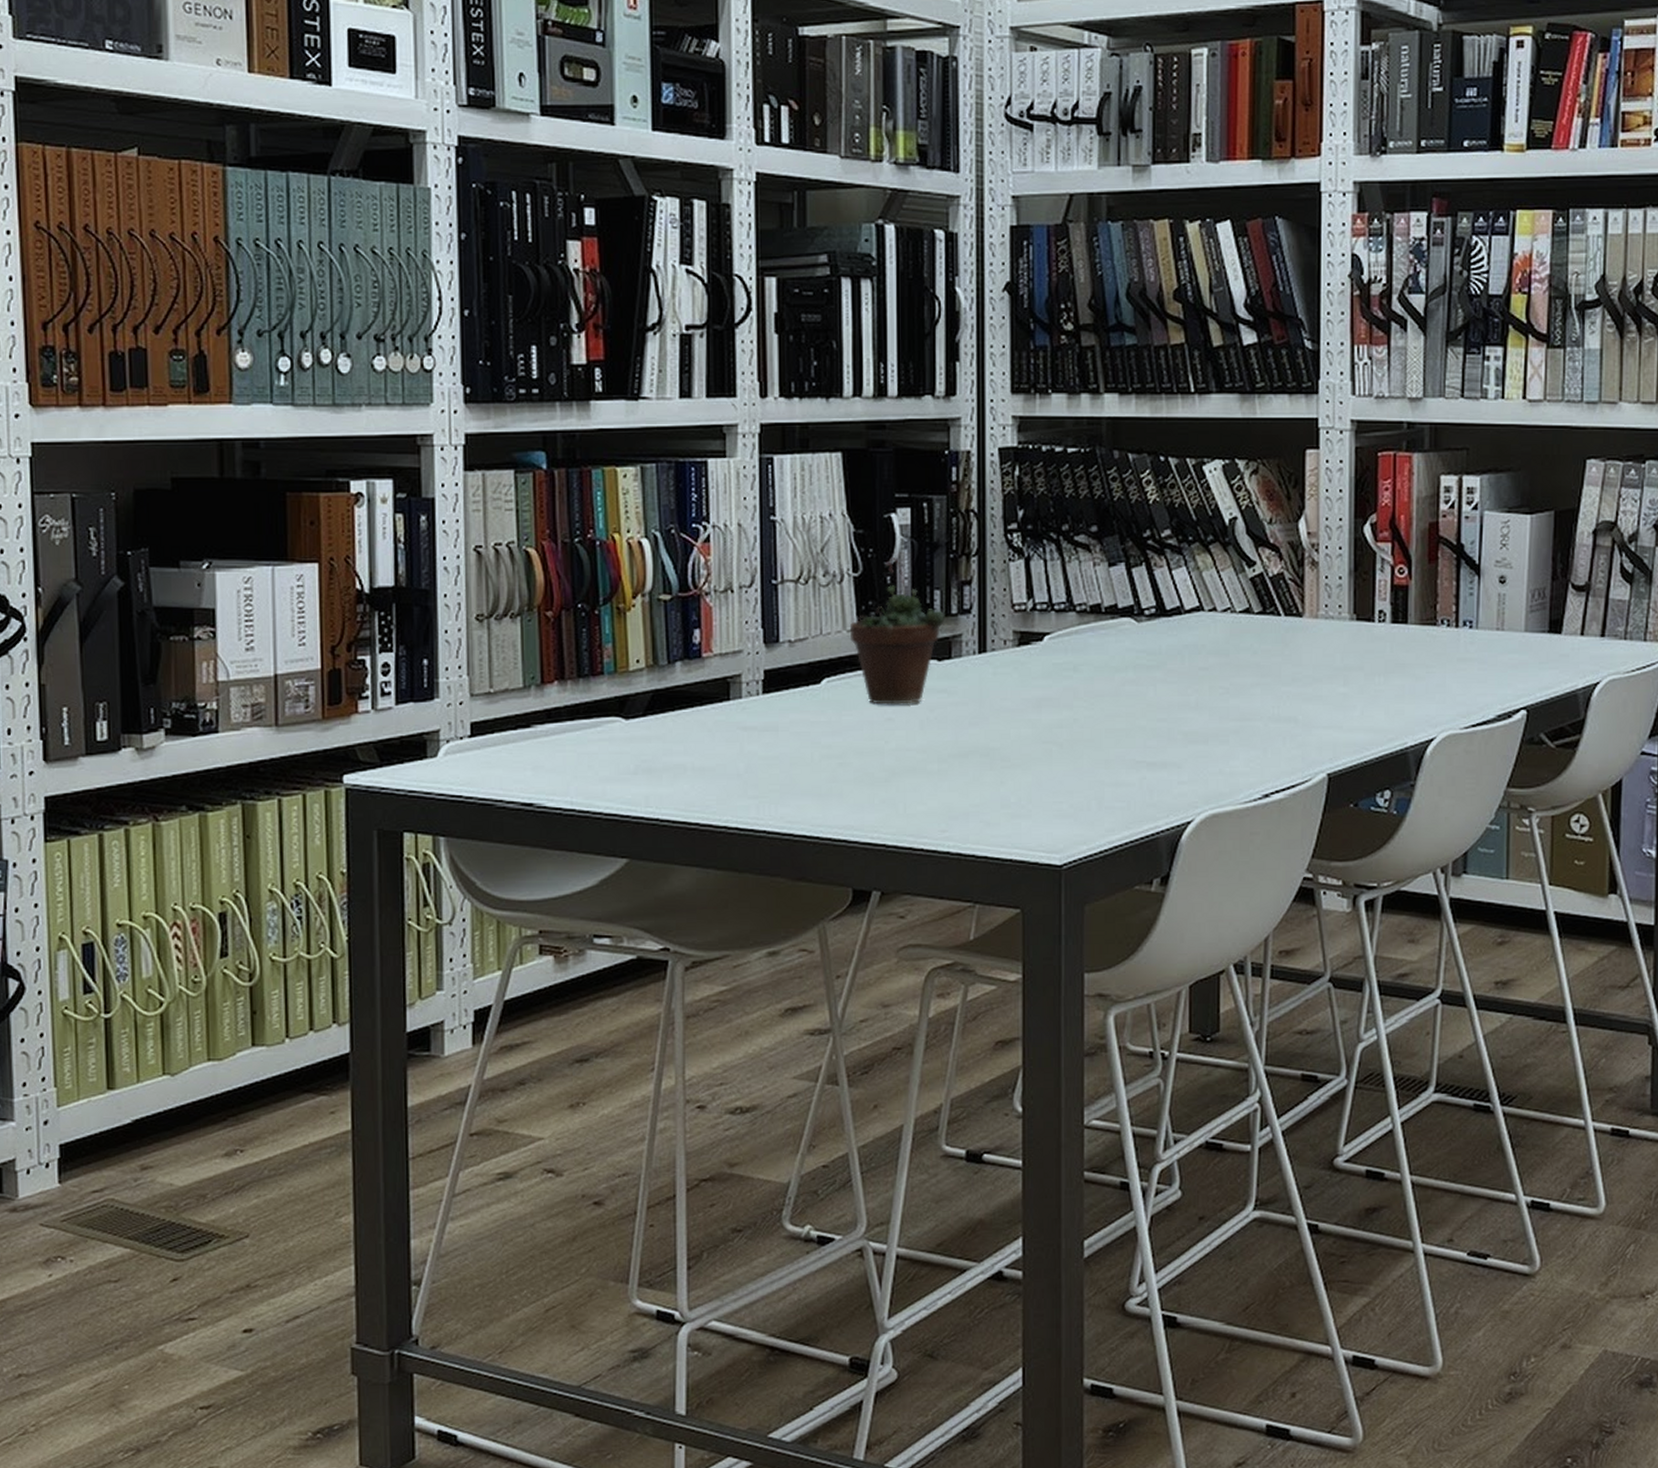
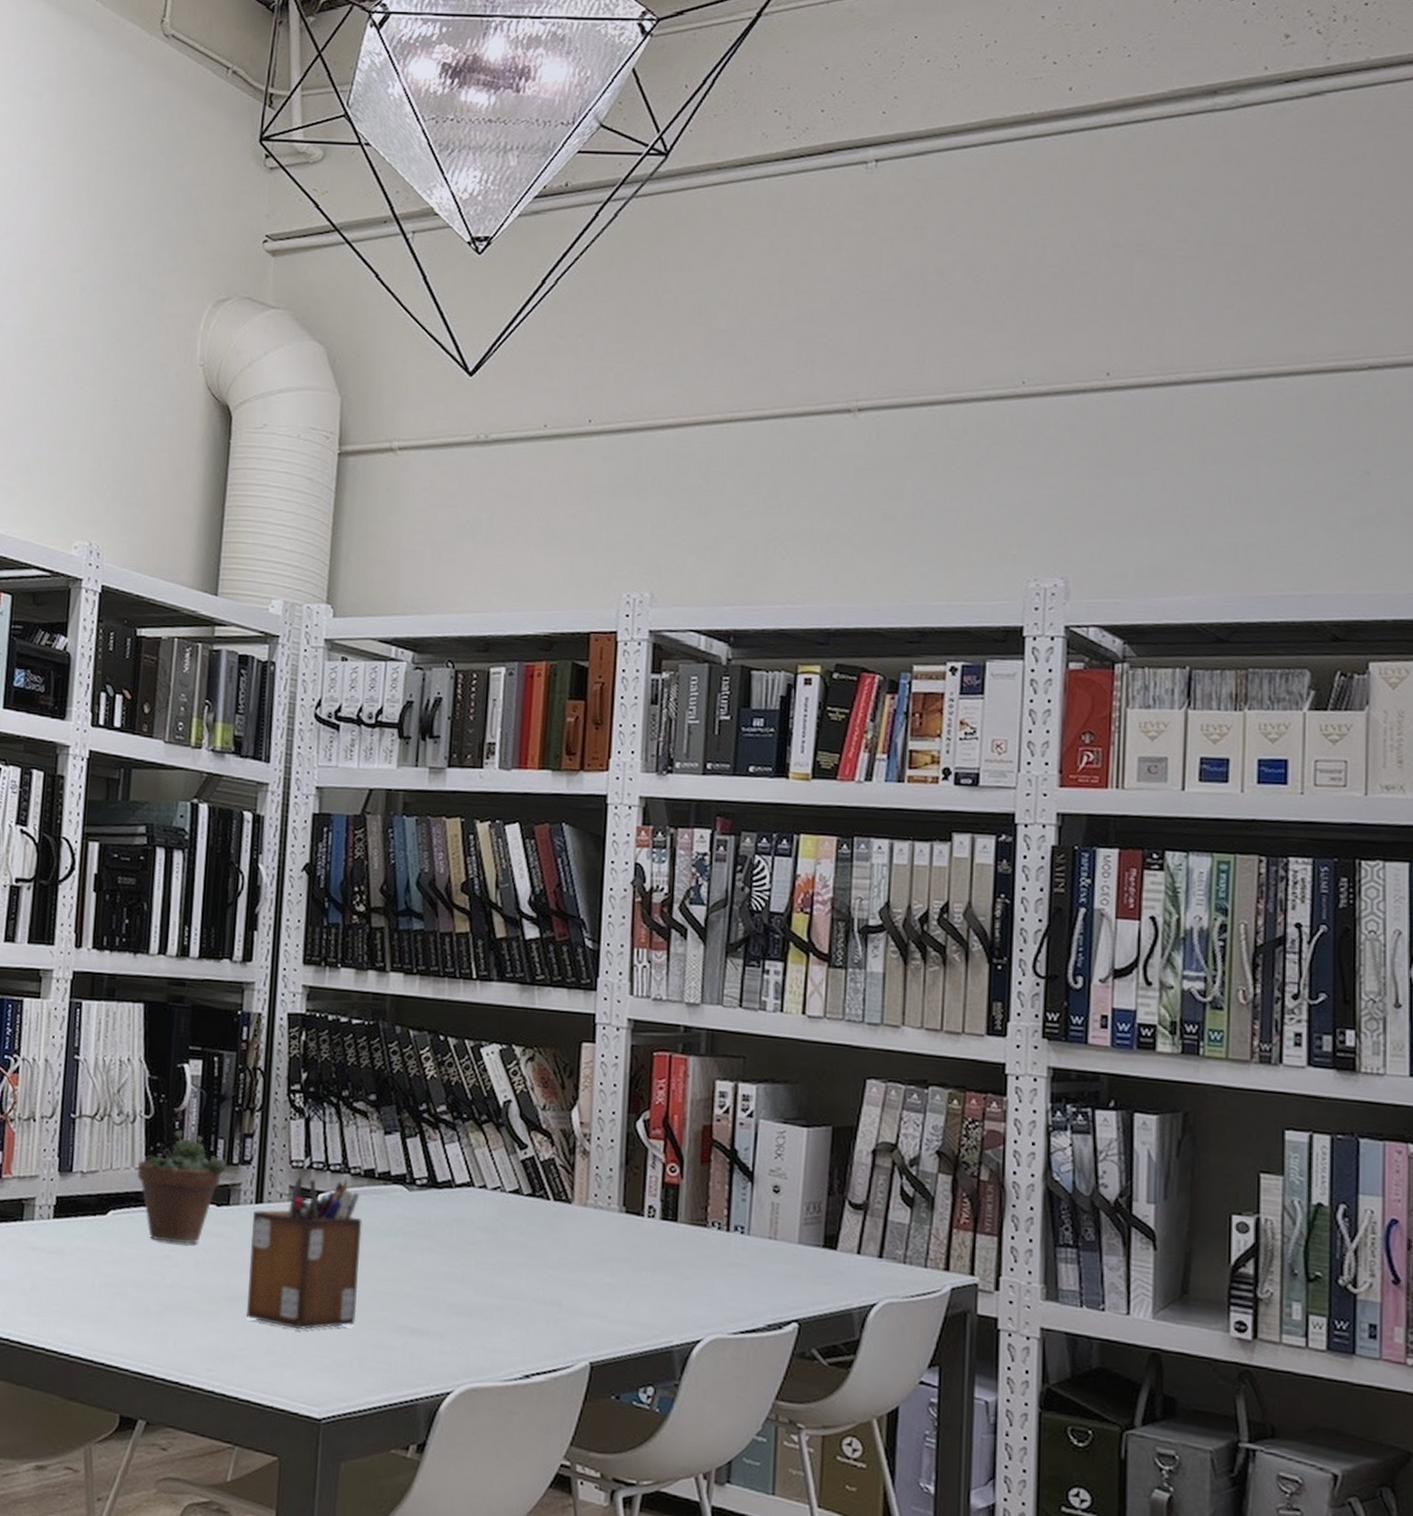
desk organizer: none [976,617,1092,777] -> present [247,1176,362,1329]

